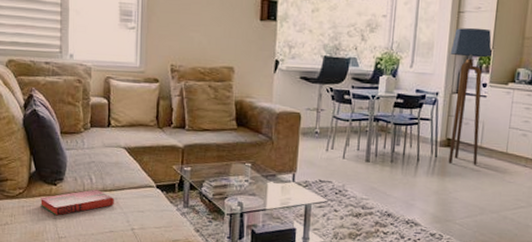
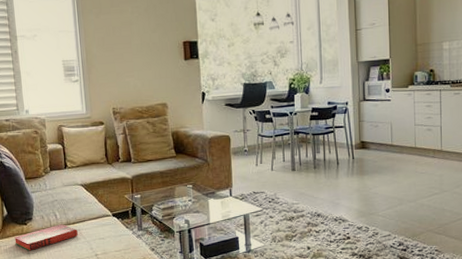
floor lamp: present [448,27,492,165] -> none [353,41,390,163]

